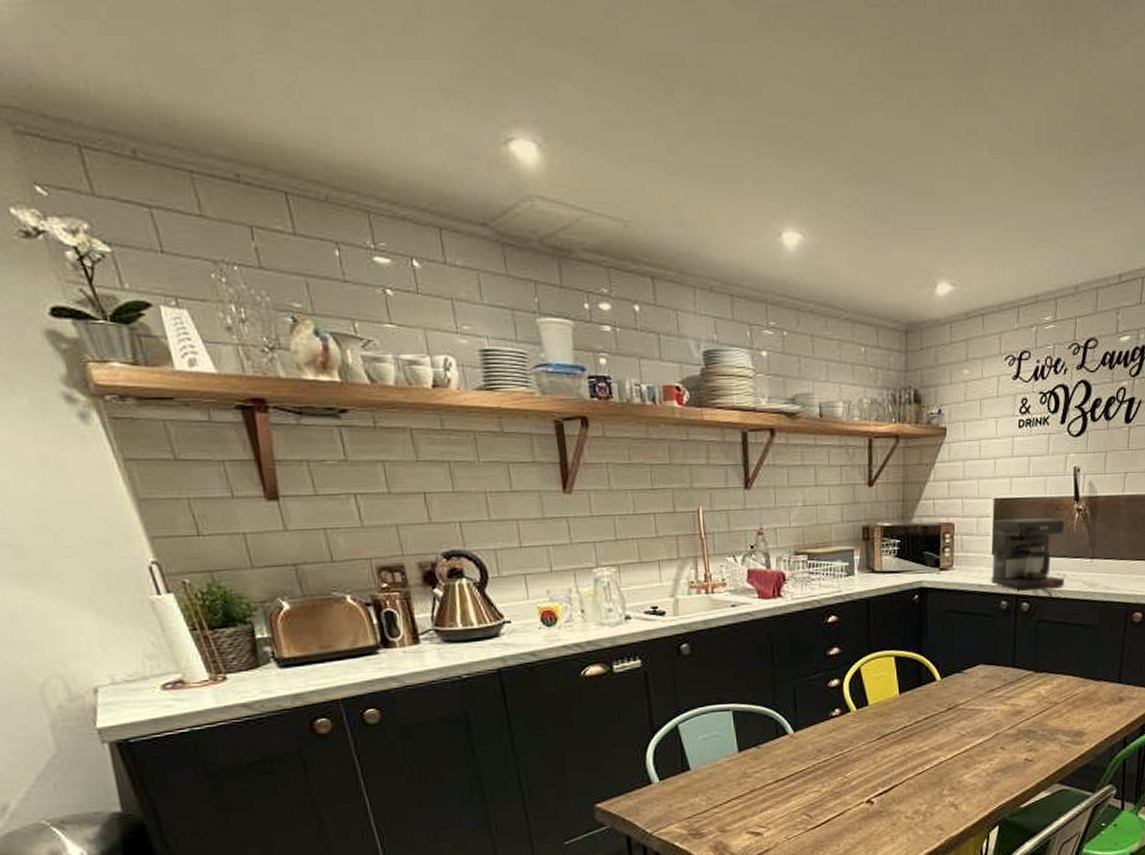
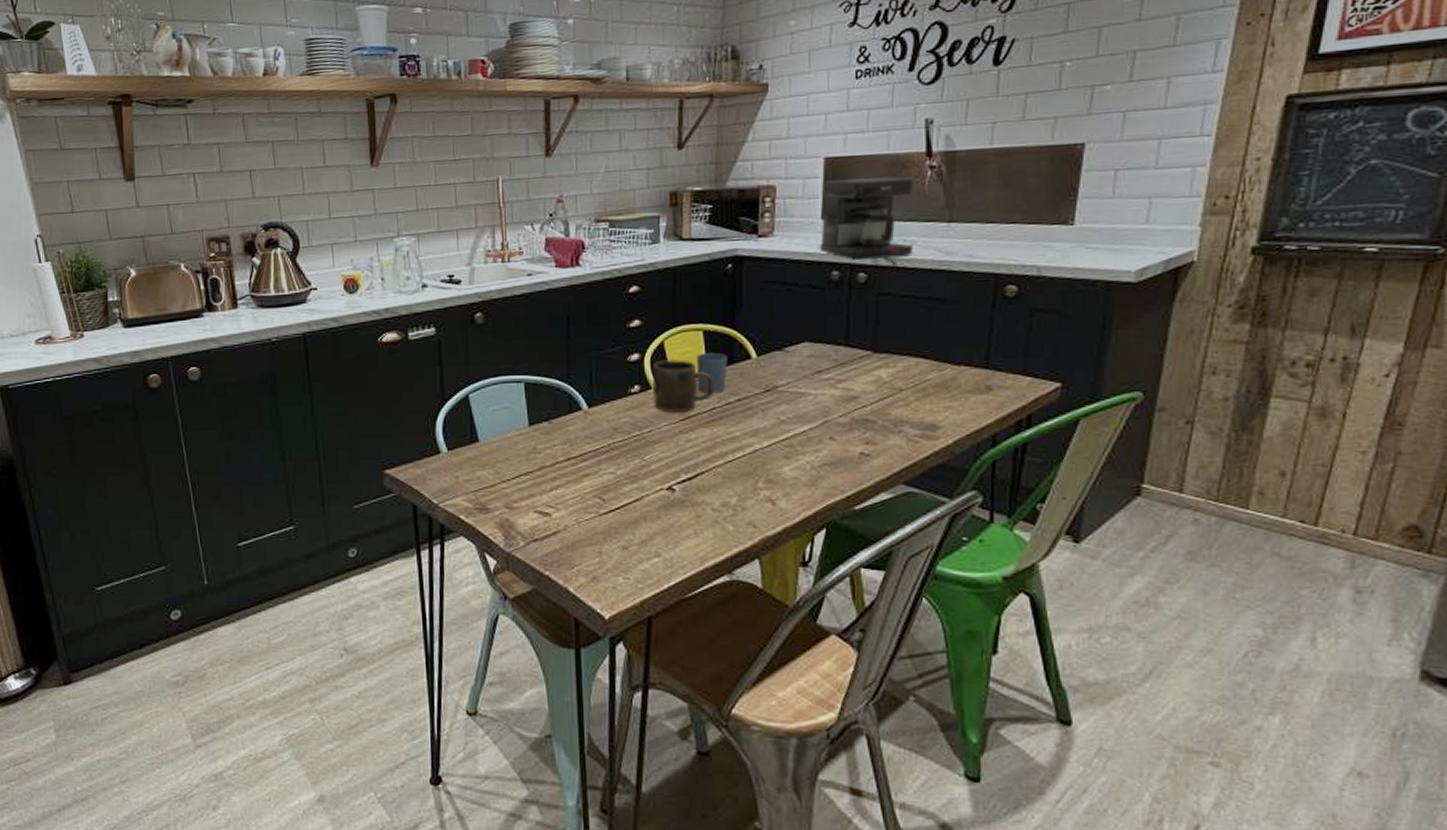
mug: none [851,683,905,733] -> present [652,358,714,413]
mug: none [889,676,916,713] -> present [696,352,727,393]

